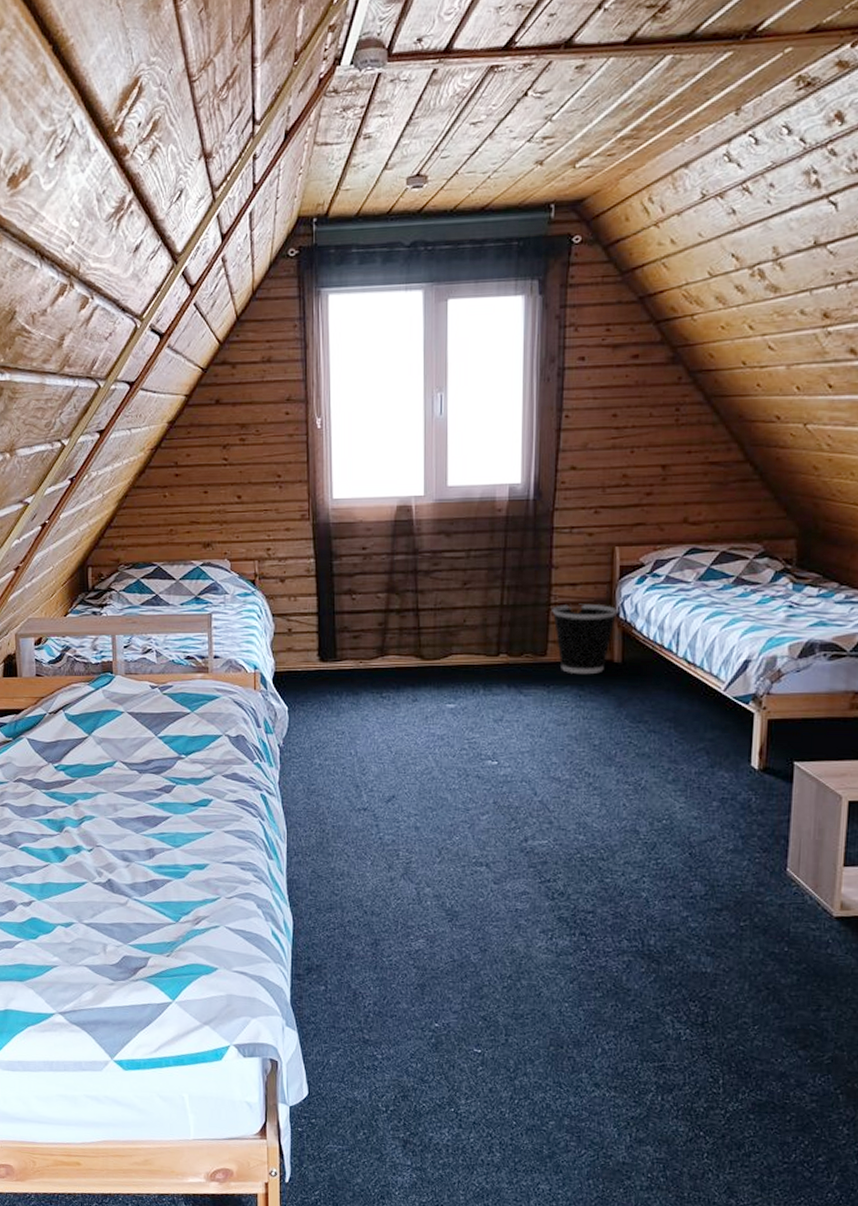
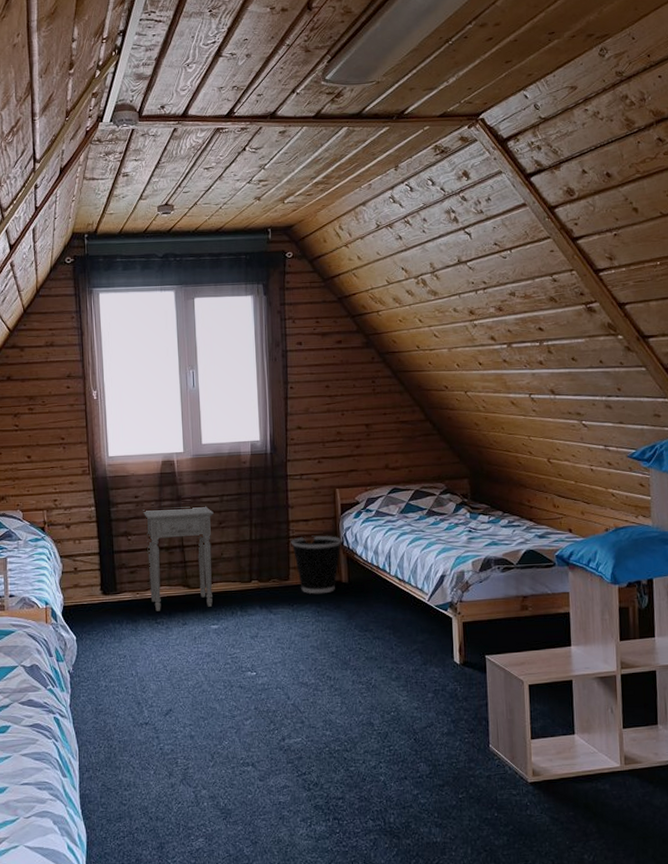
nightstand: none [371,562,457,684] -> present [142,506,214,611]

